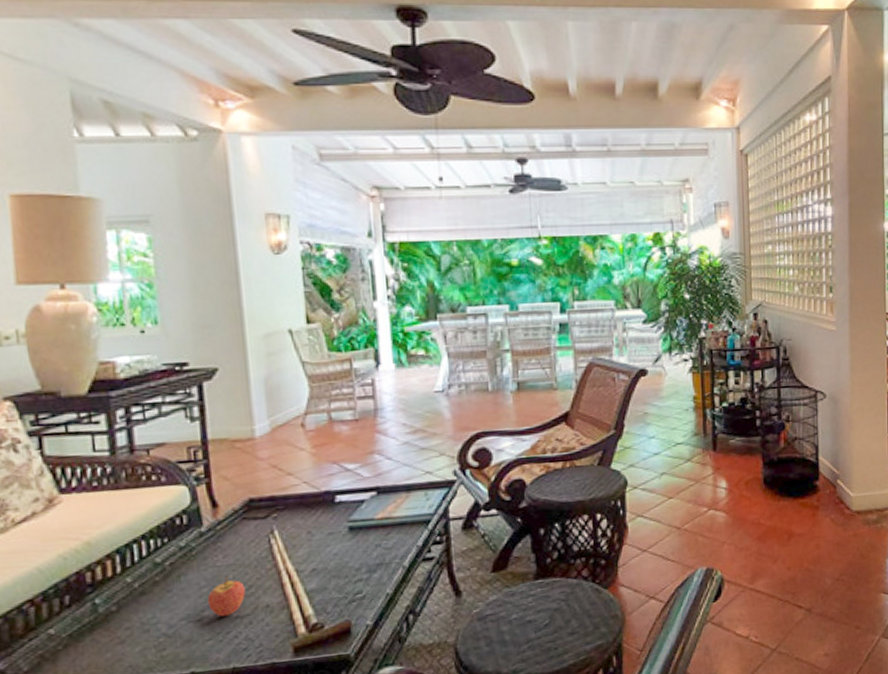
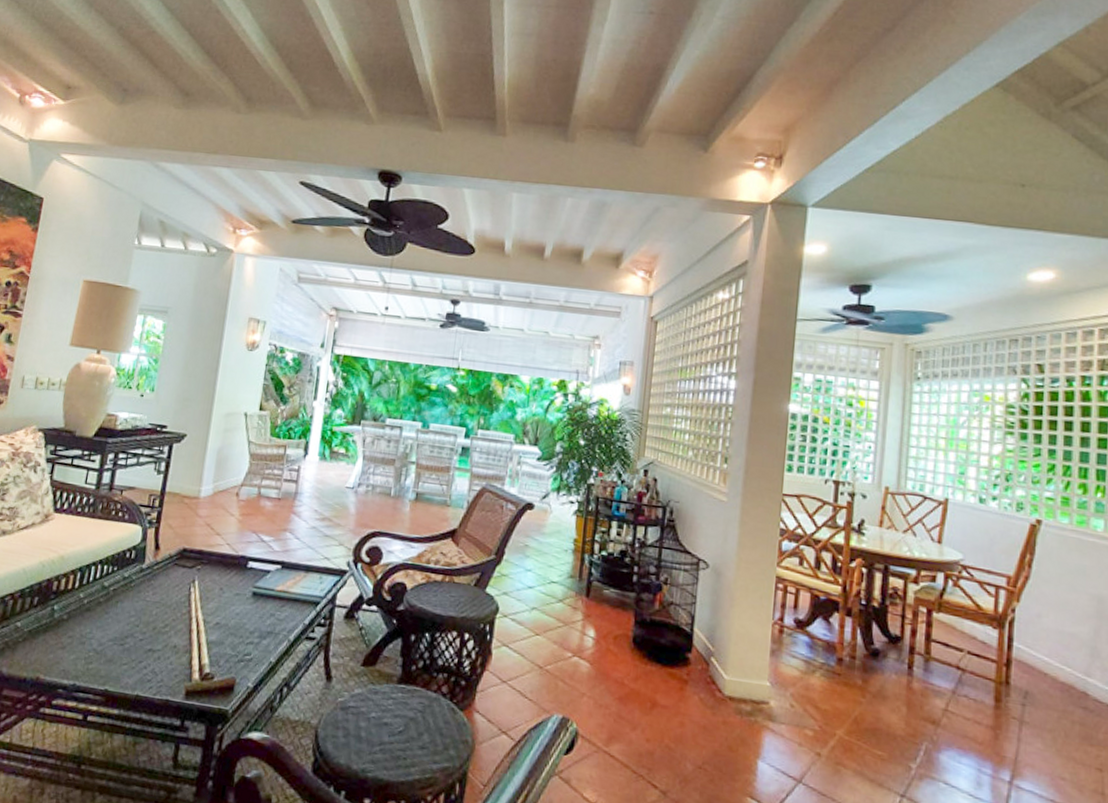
fruit: present [207,576,246,617] -> none [131,611,162,648]

